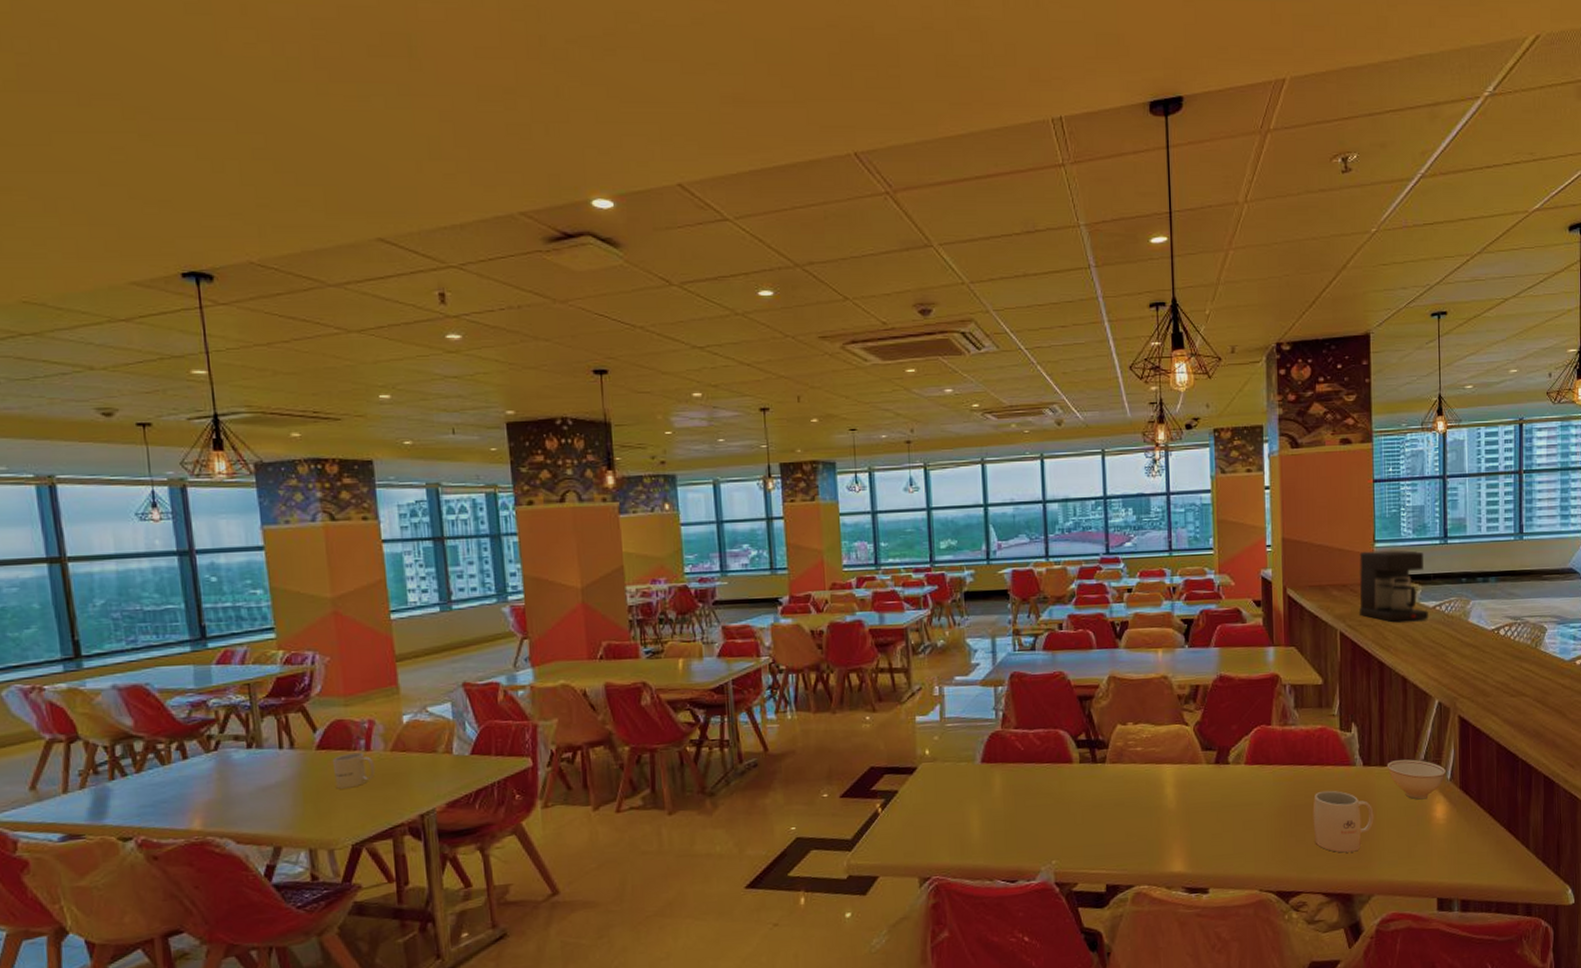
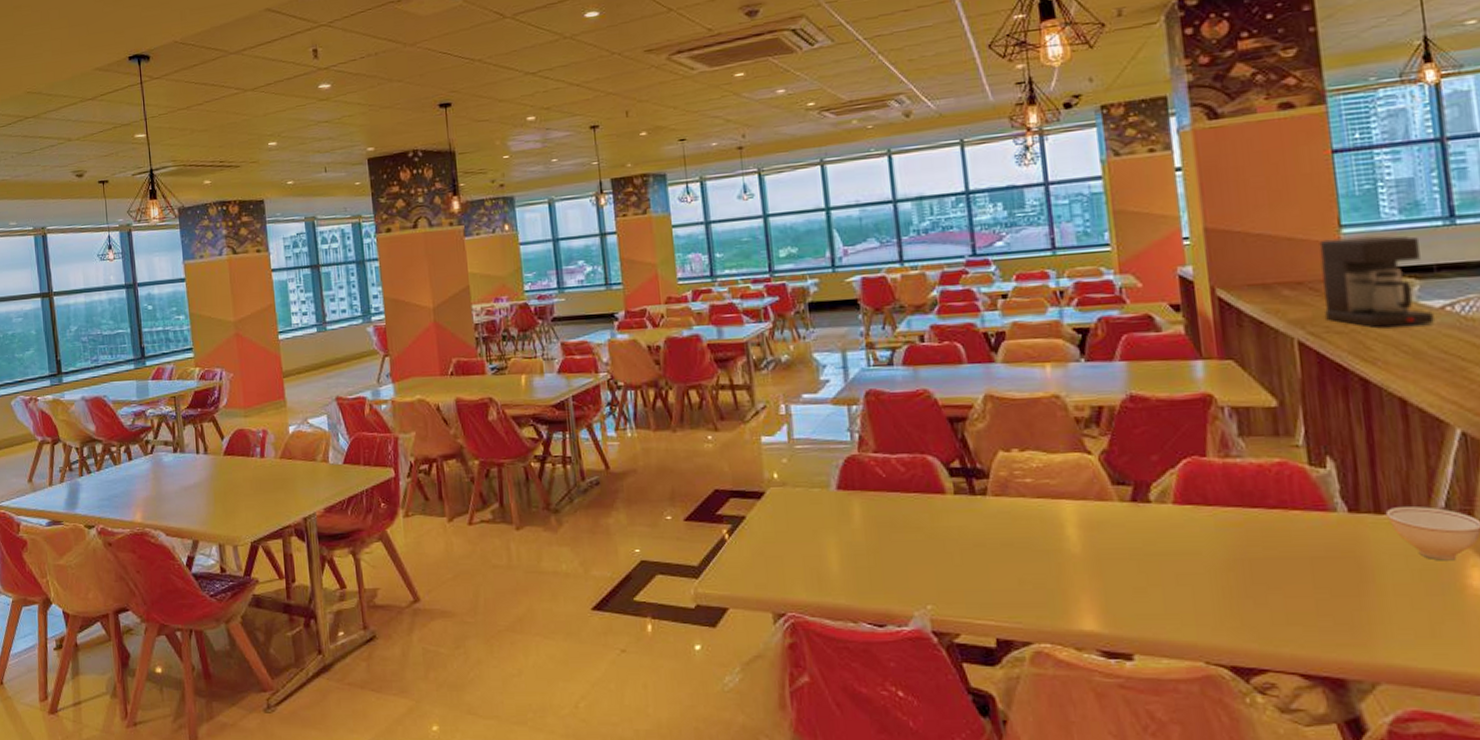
mug: present [332,752,376,789] -> none [235,458,269,491]
mug: present [1312,790,1374,853] -> none [1275,541,1372,624]

